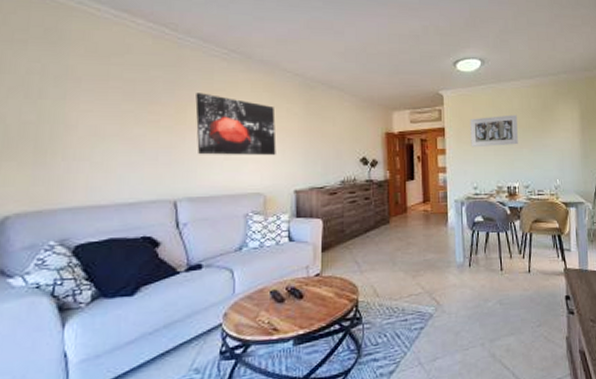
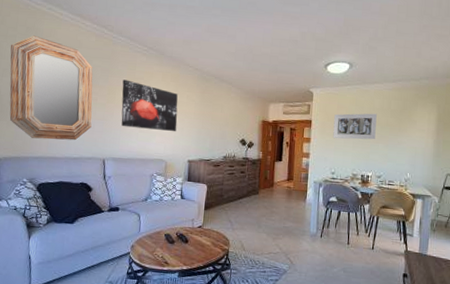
home mirror: none [18,39,154,182] -> present [9,35,93,141]

